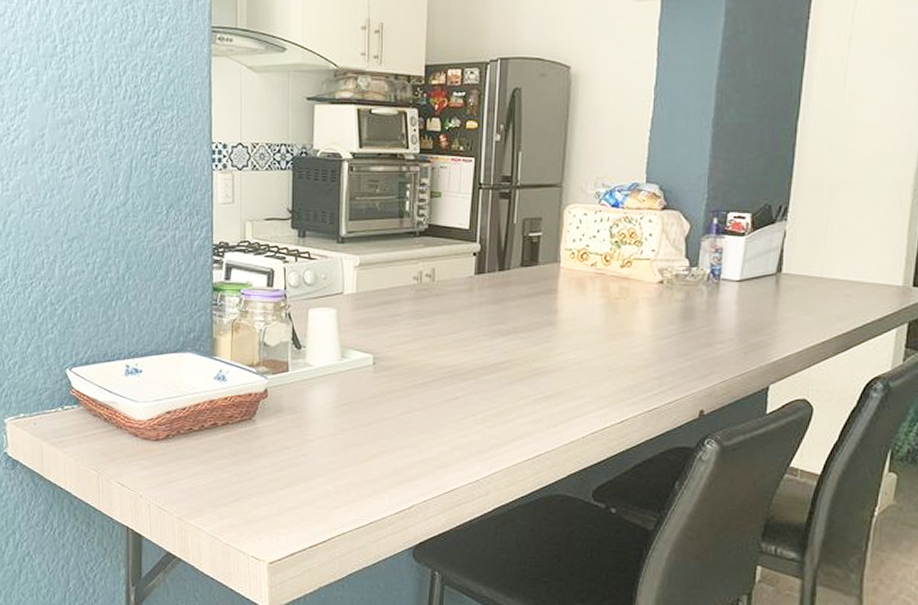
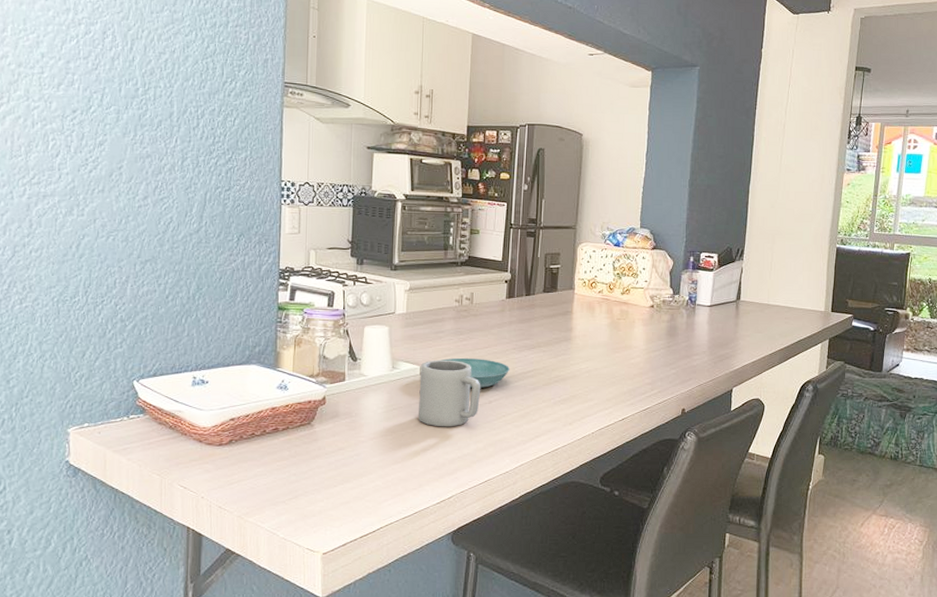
cup: none [373,347,446,427] -> present [419,359,481,427]
saucer: none [396,345,481,382] -> present [440,357,510,389]

